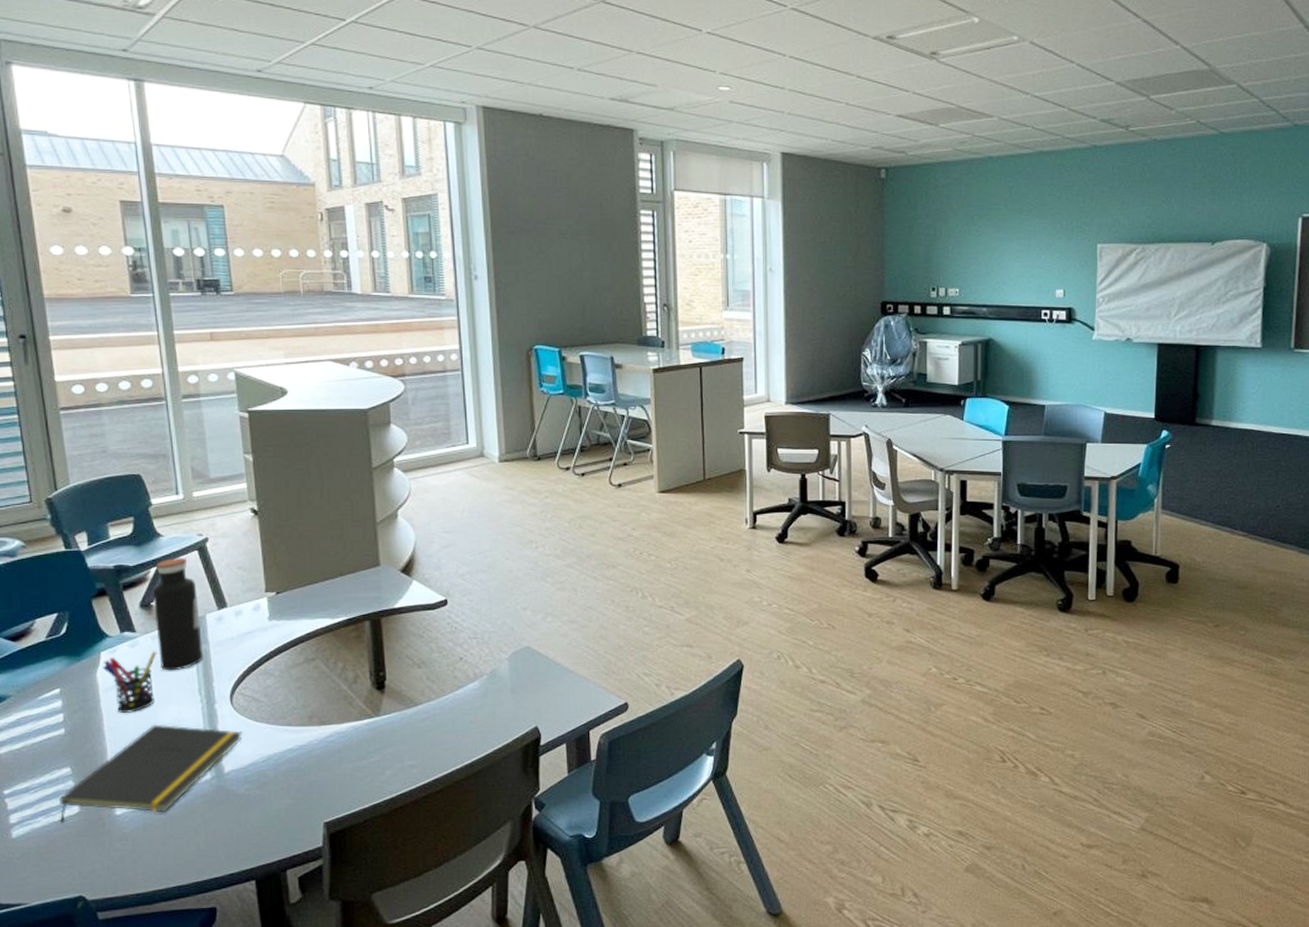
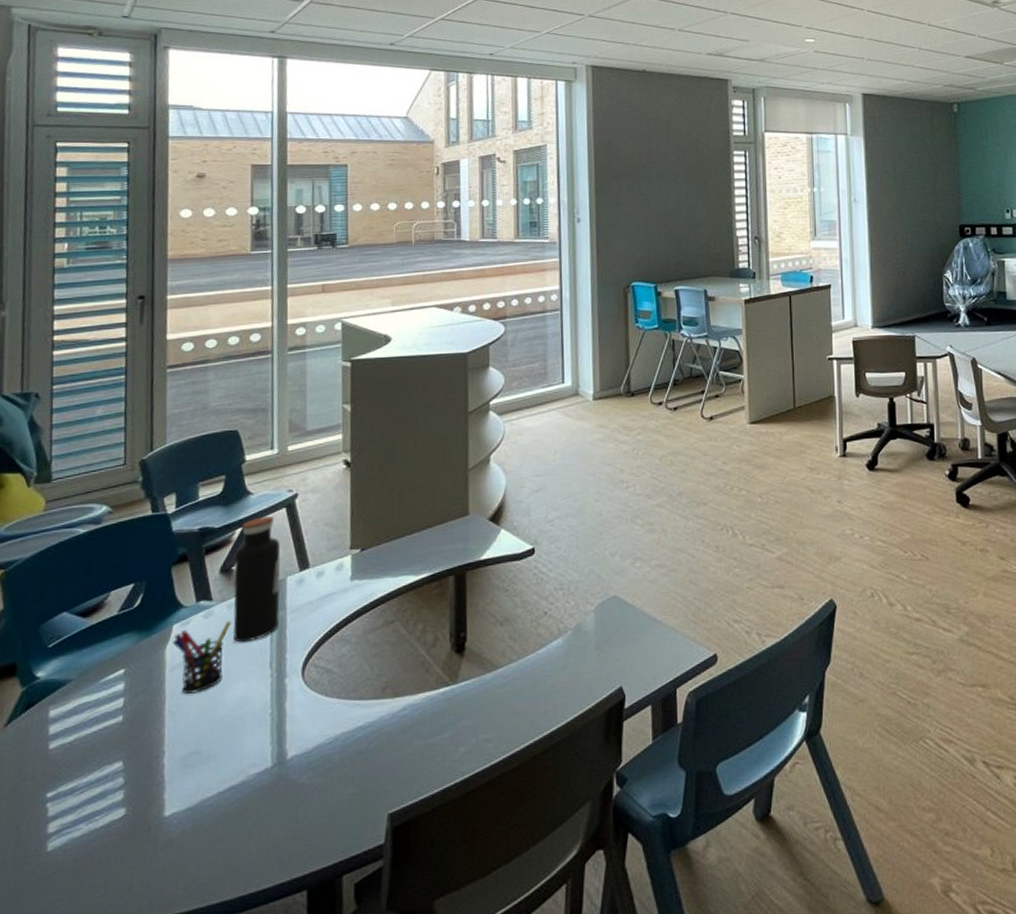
notepad: present [59,724,243,823] -> none [103,704,311,829]

